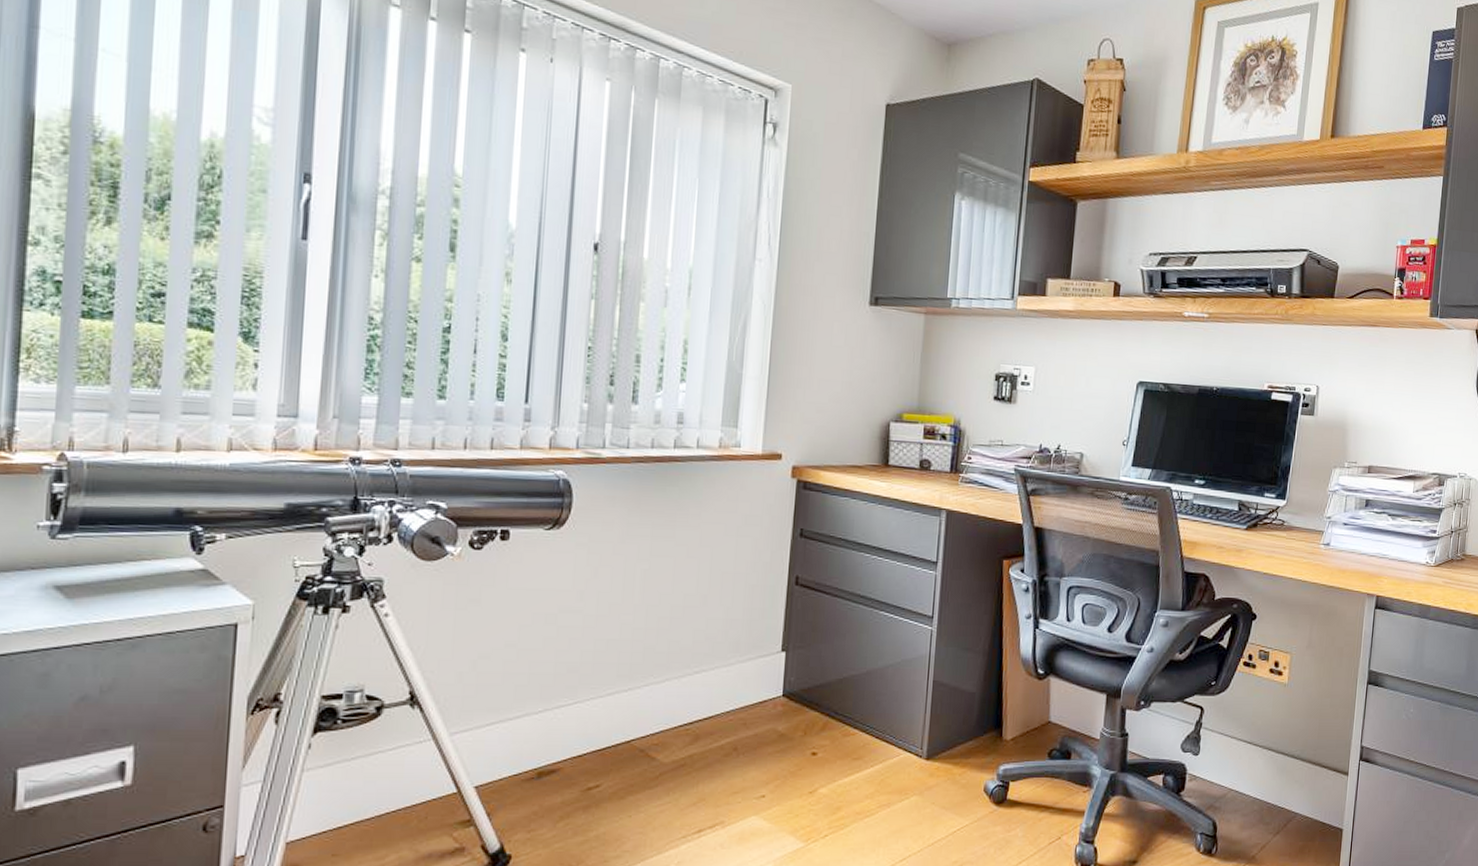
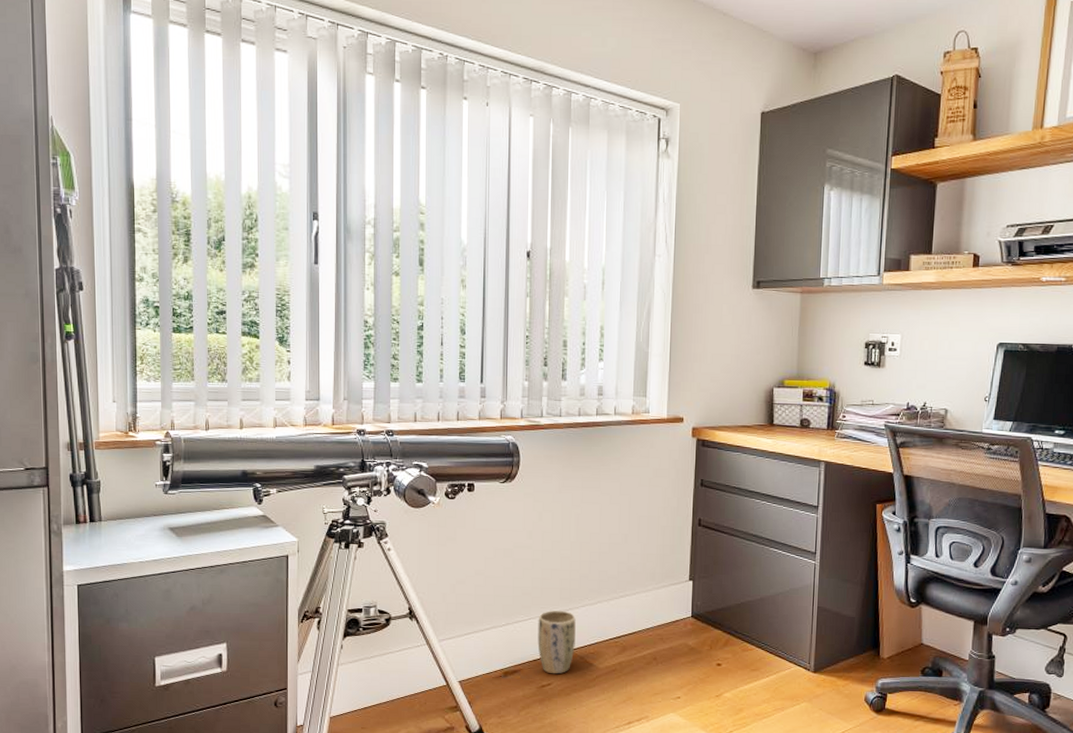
plant pot: none [584,690,636,773] -> present [537,610,576,674]

